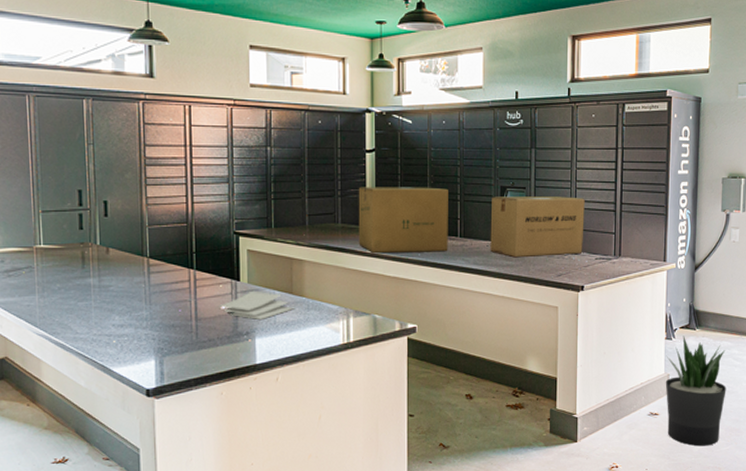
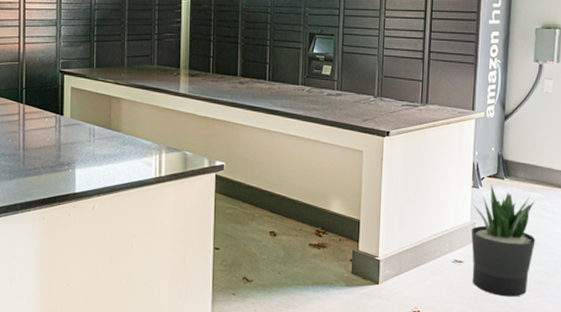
papers: present [218,290,294,319] -> none [43,125,111,152]
box: present [358,187,448,254] -> none [172,31,259,95]
box: present [490,196,585,258] -> none [297,43,393,102]

